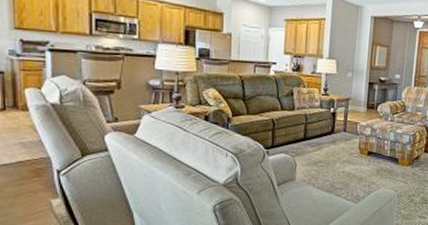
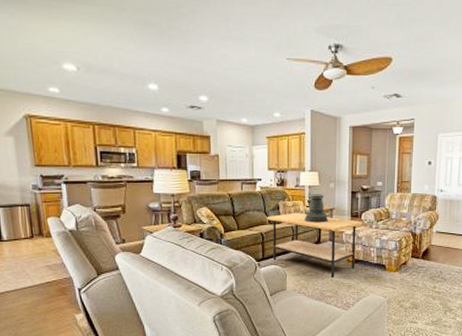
coffee table: none [279,100,378,169] -> present [267,212,362,277]
pedestal: none [318,82,344,113] -> present [304,194,329,223]

